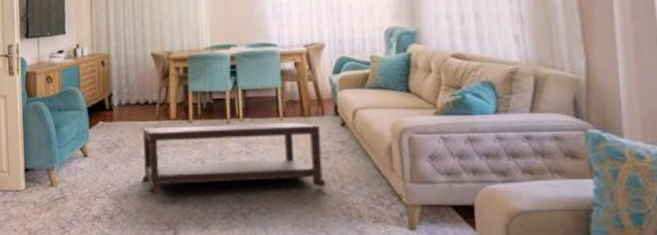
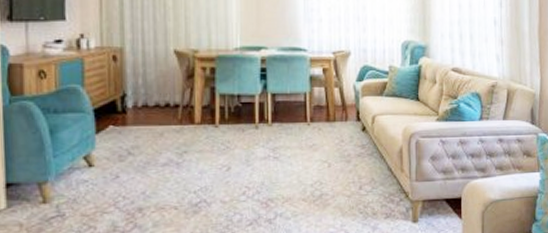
coffee table: present [142,122,326,195] -> none [161,126,347,206]

